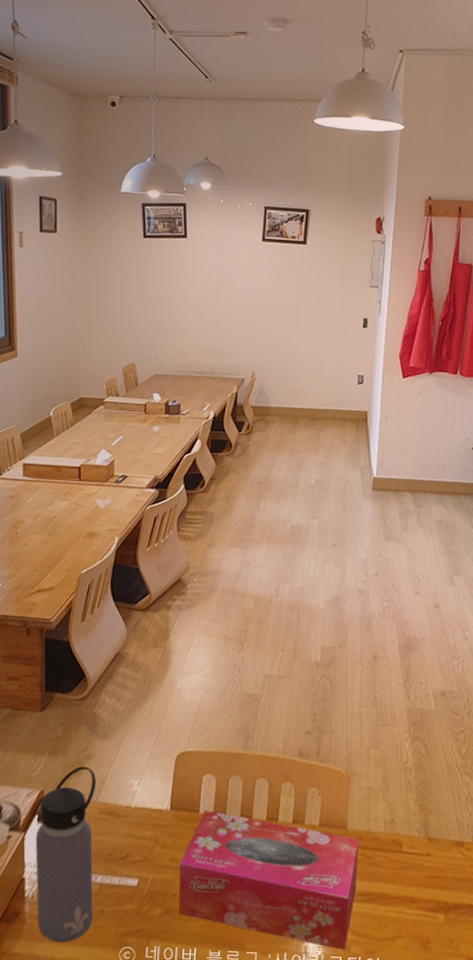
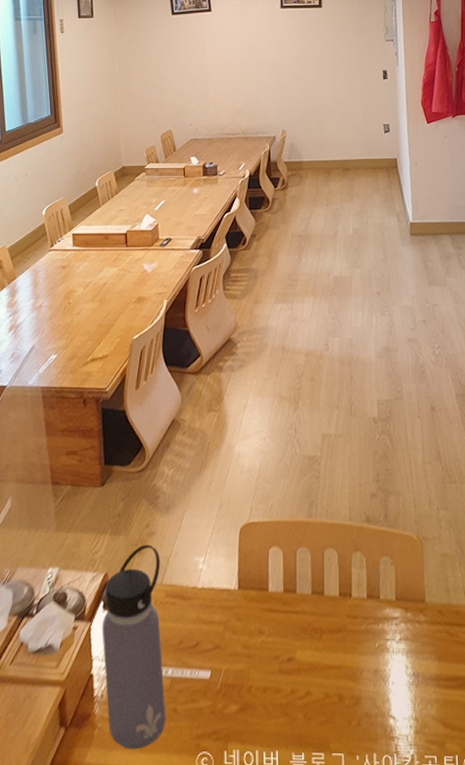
tissue box: present [178,810,359,950] -> none [252,587,443,747]

